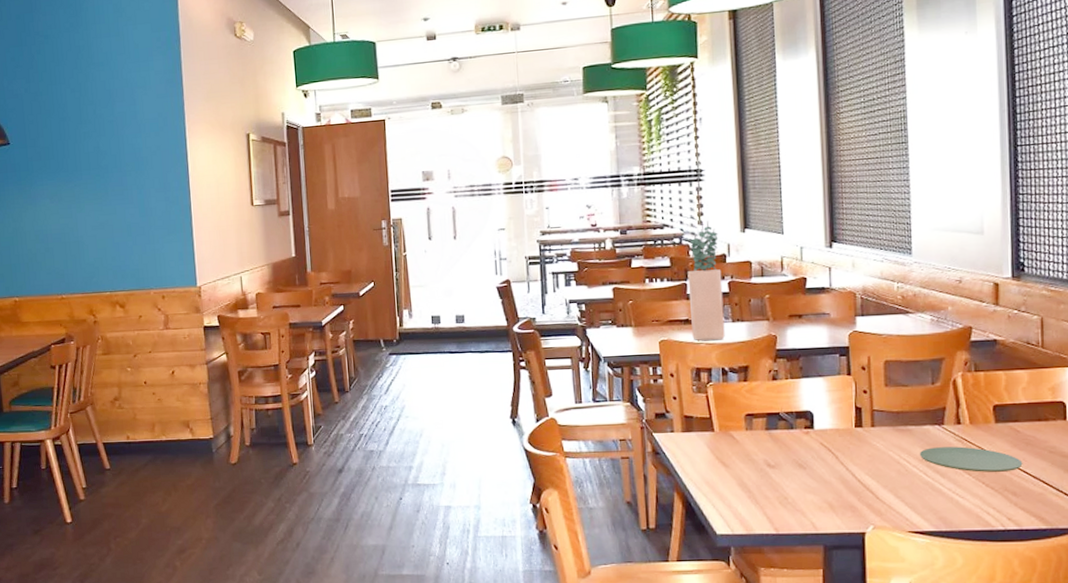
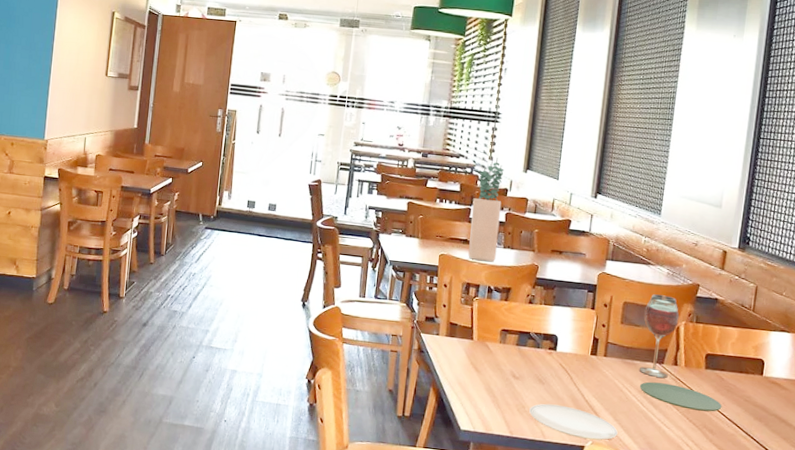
plate: none [793,490,902,524] -> present [529,403,618,441]
wineglass: none [910,345,954,441] -> present [639,294,680,378]

